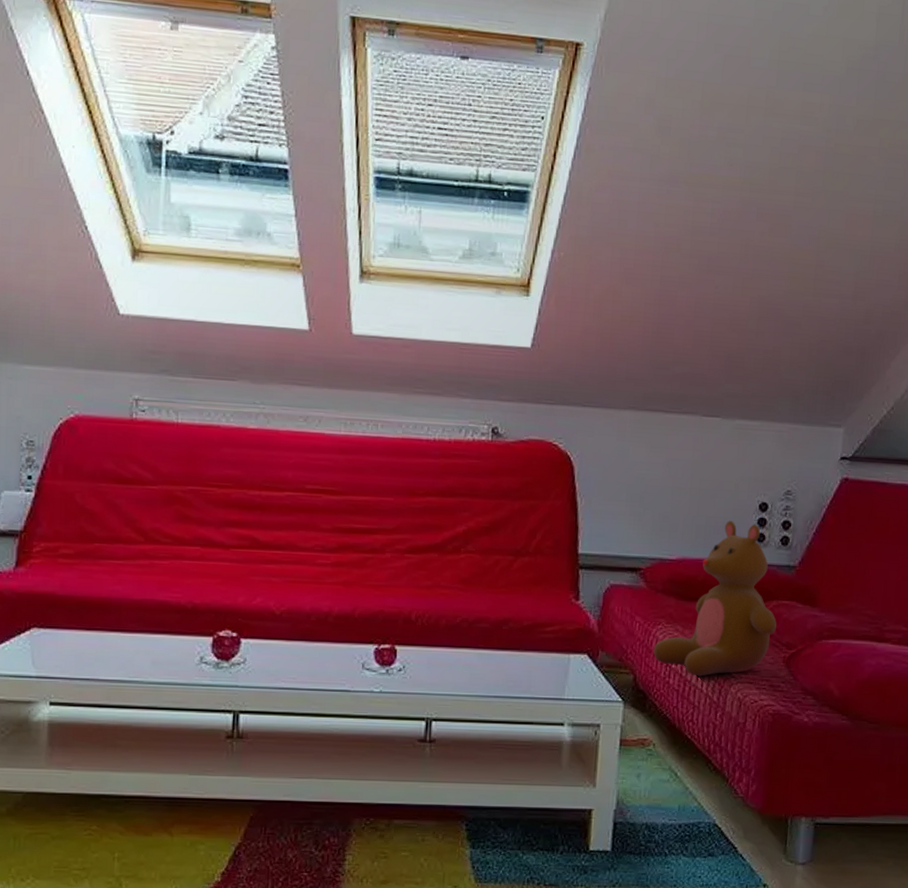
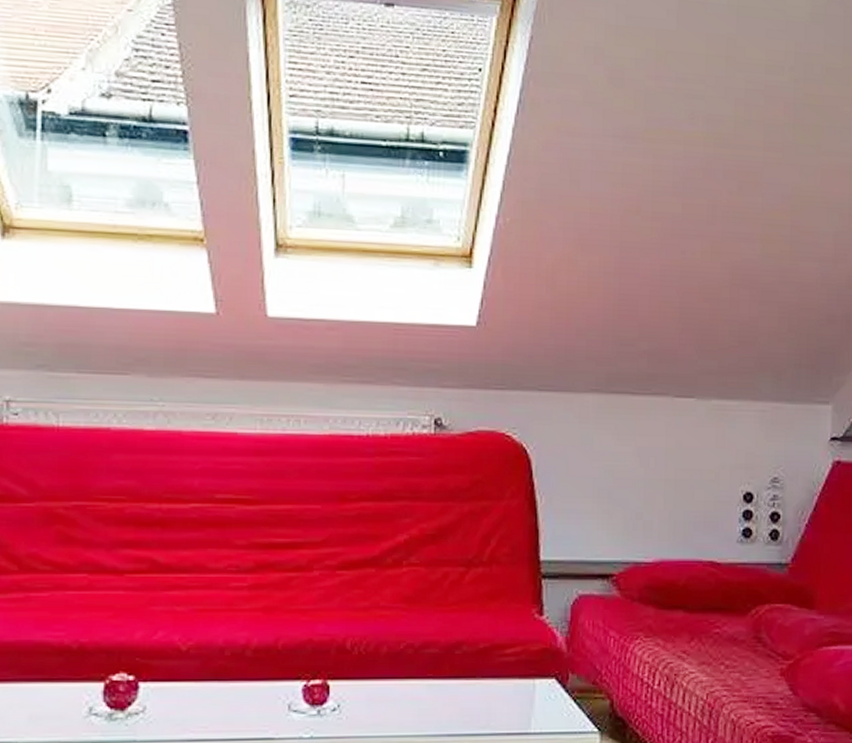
teddy bear: present [653,521,777,676] -> none [631,515,771,697]

